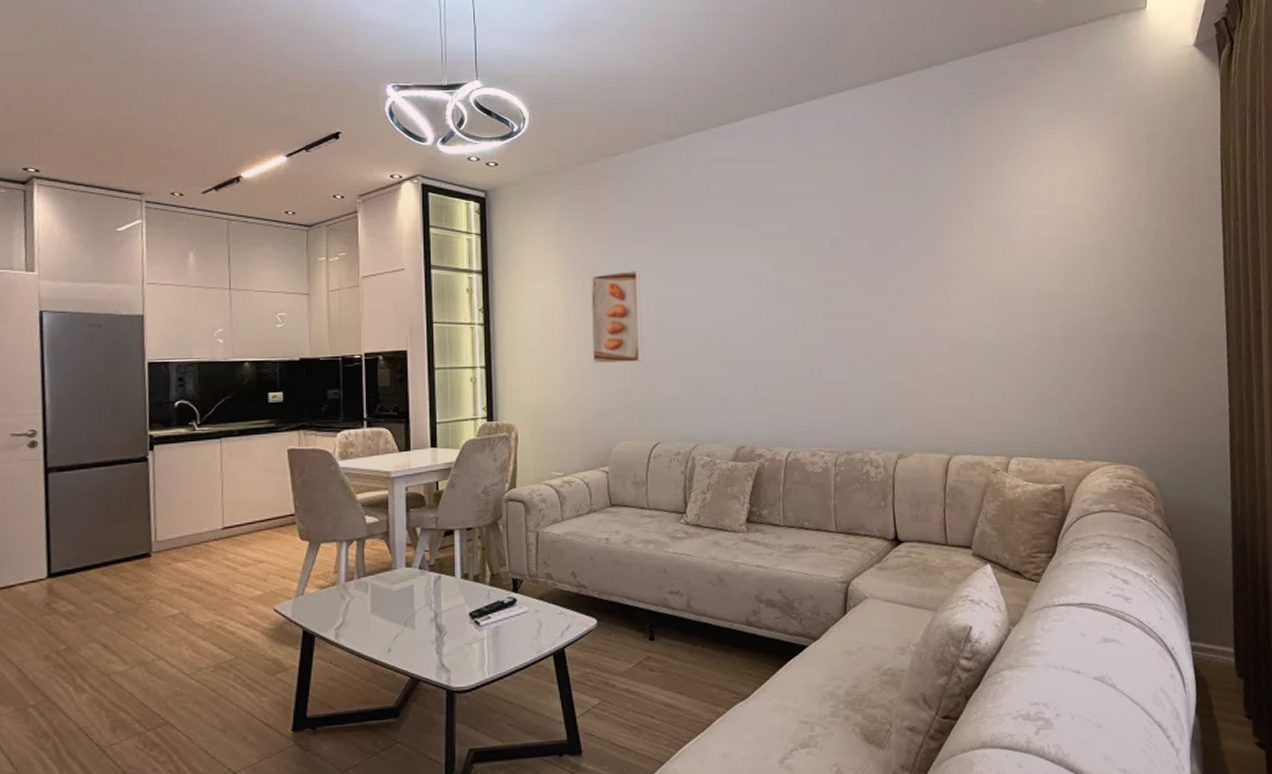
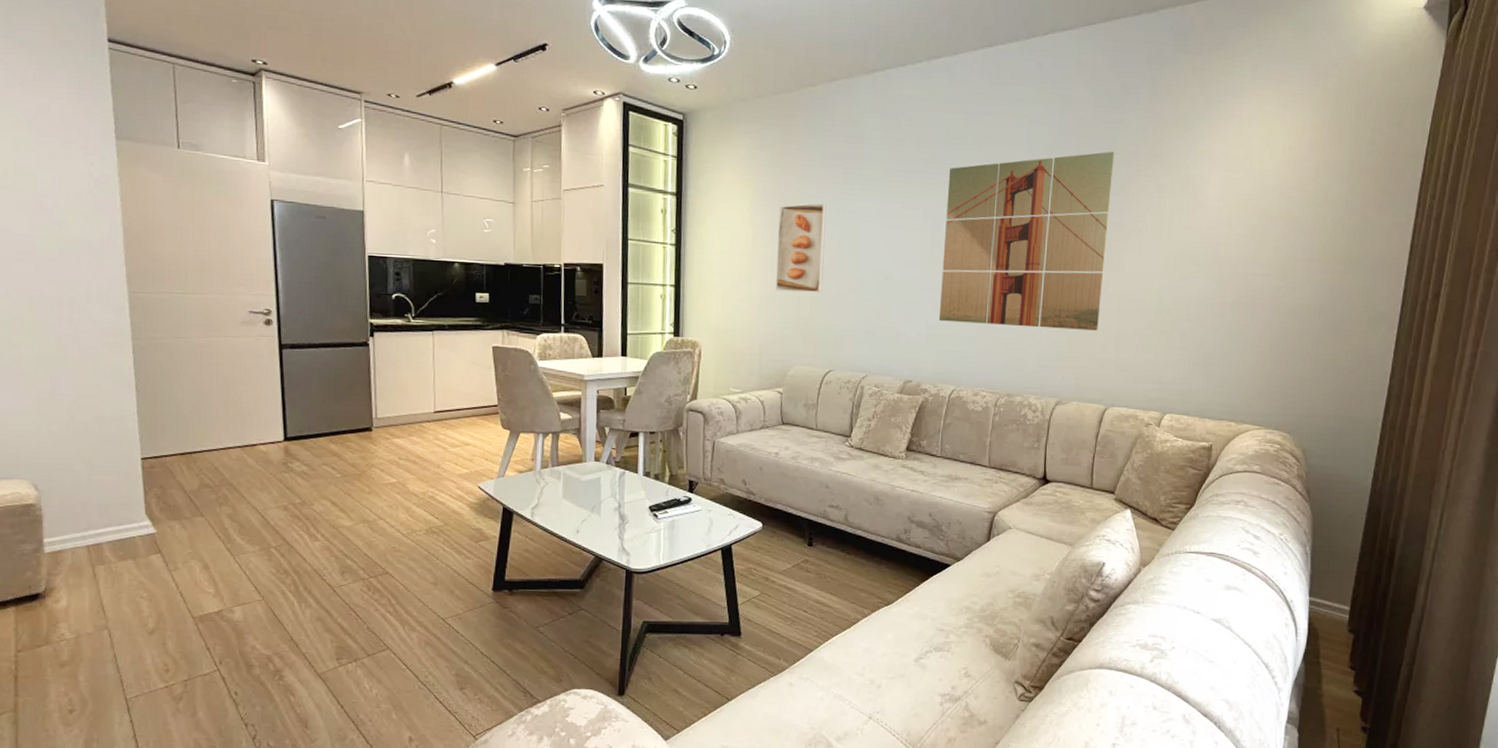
wall art: none [761,197,931,381] -> present [938,151,1115,331]

